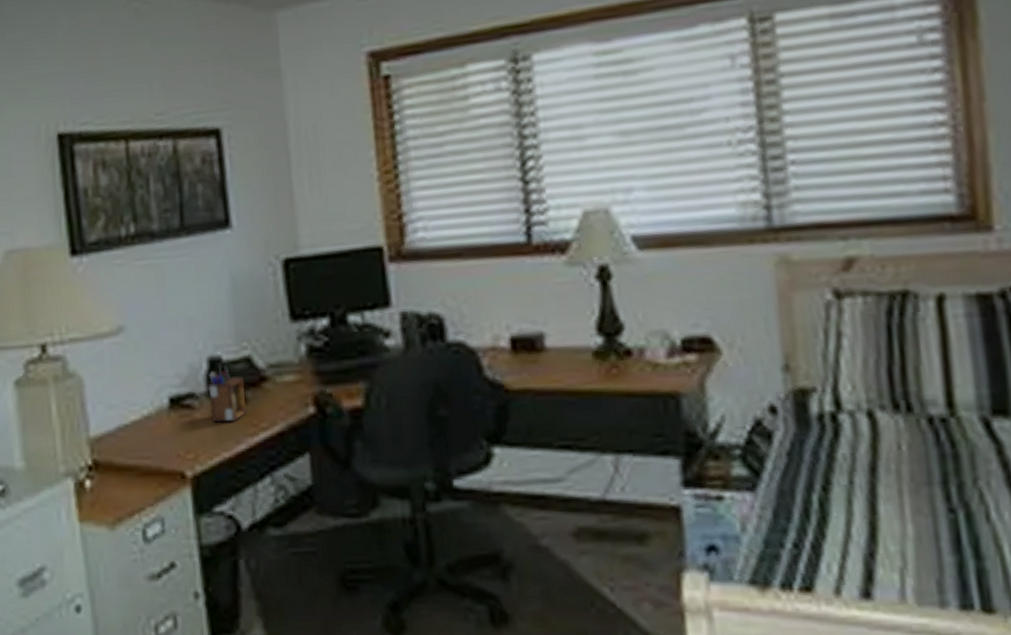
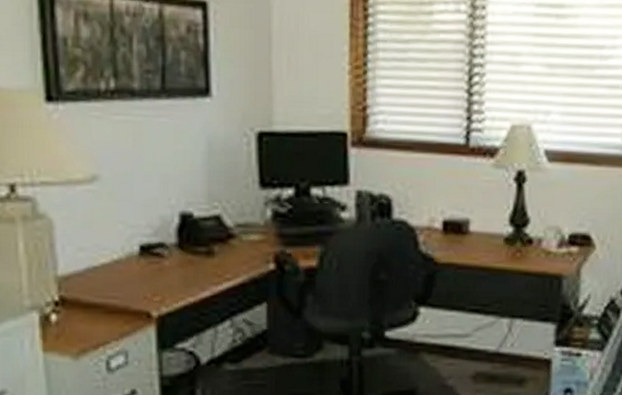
desk organizer: present [207,364,247,423] -> none [177,219,213,271]

